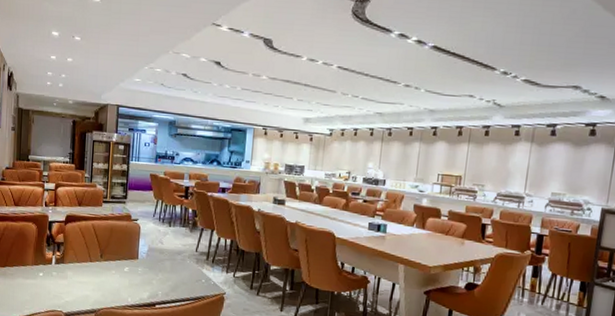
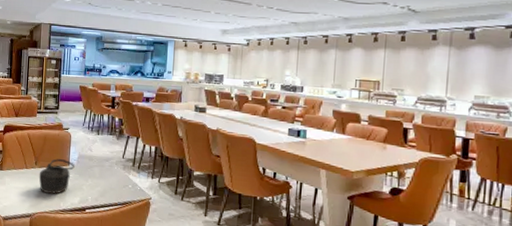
teapot: none [104,251,144,289] -> present [39,159,75,195]

